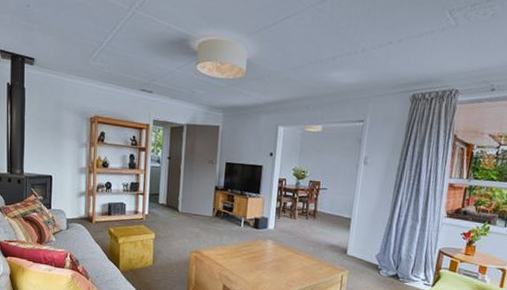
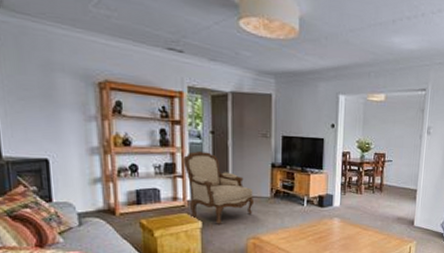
armchair: none [145,173,199,237] -> present [183,150,255,224]

